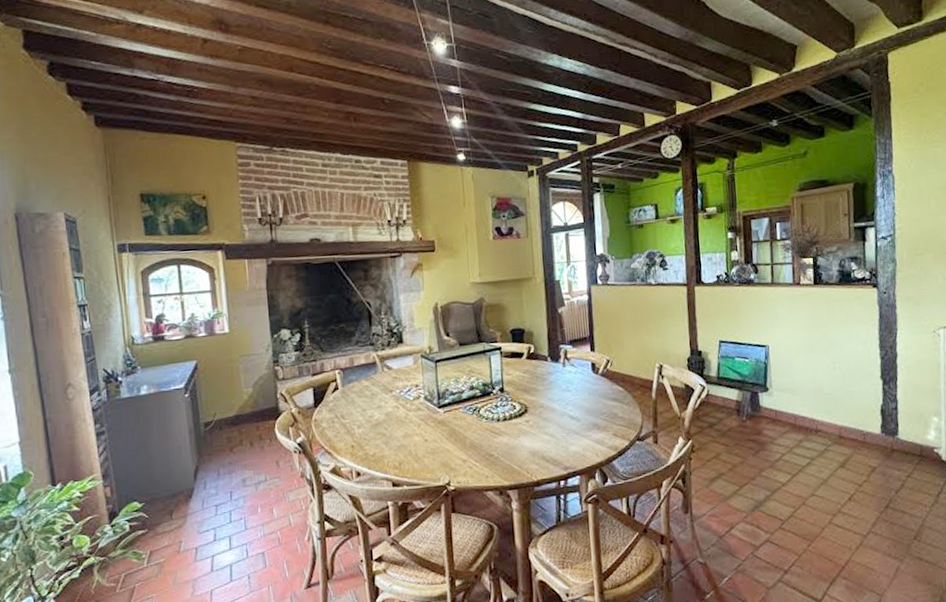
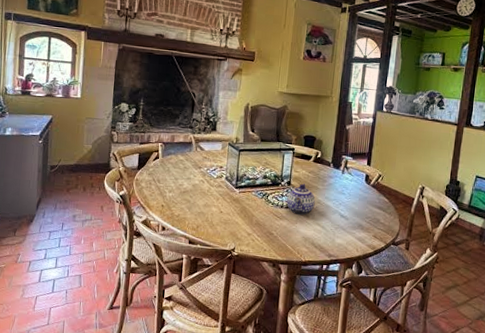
teapot: none [502,387,538,426] -> present [286,183,315,215]

